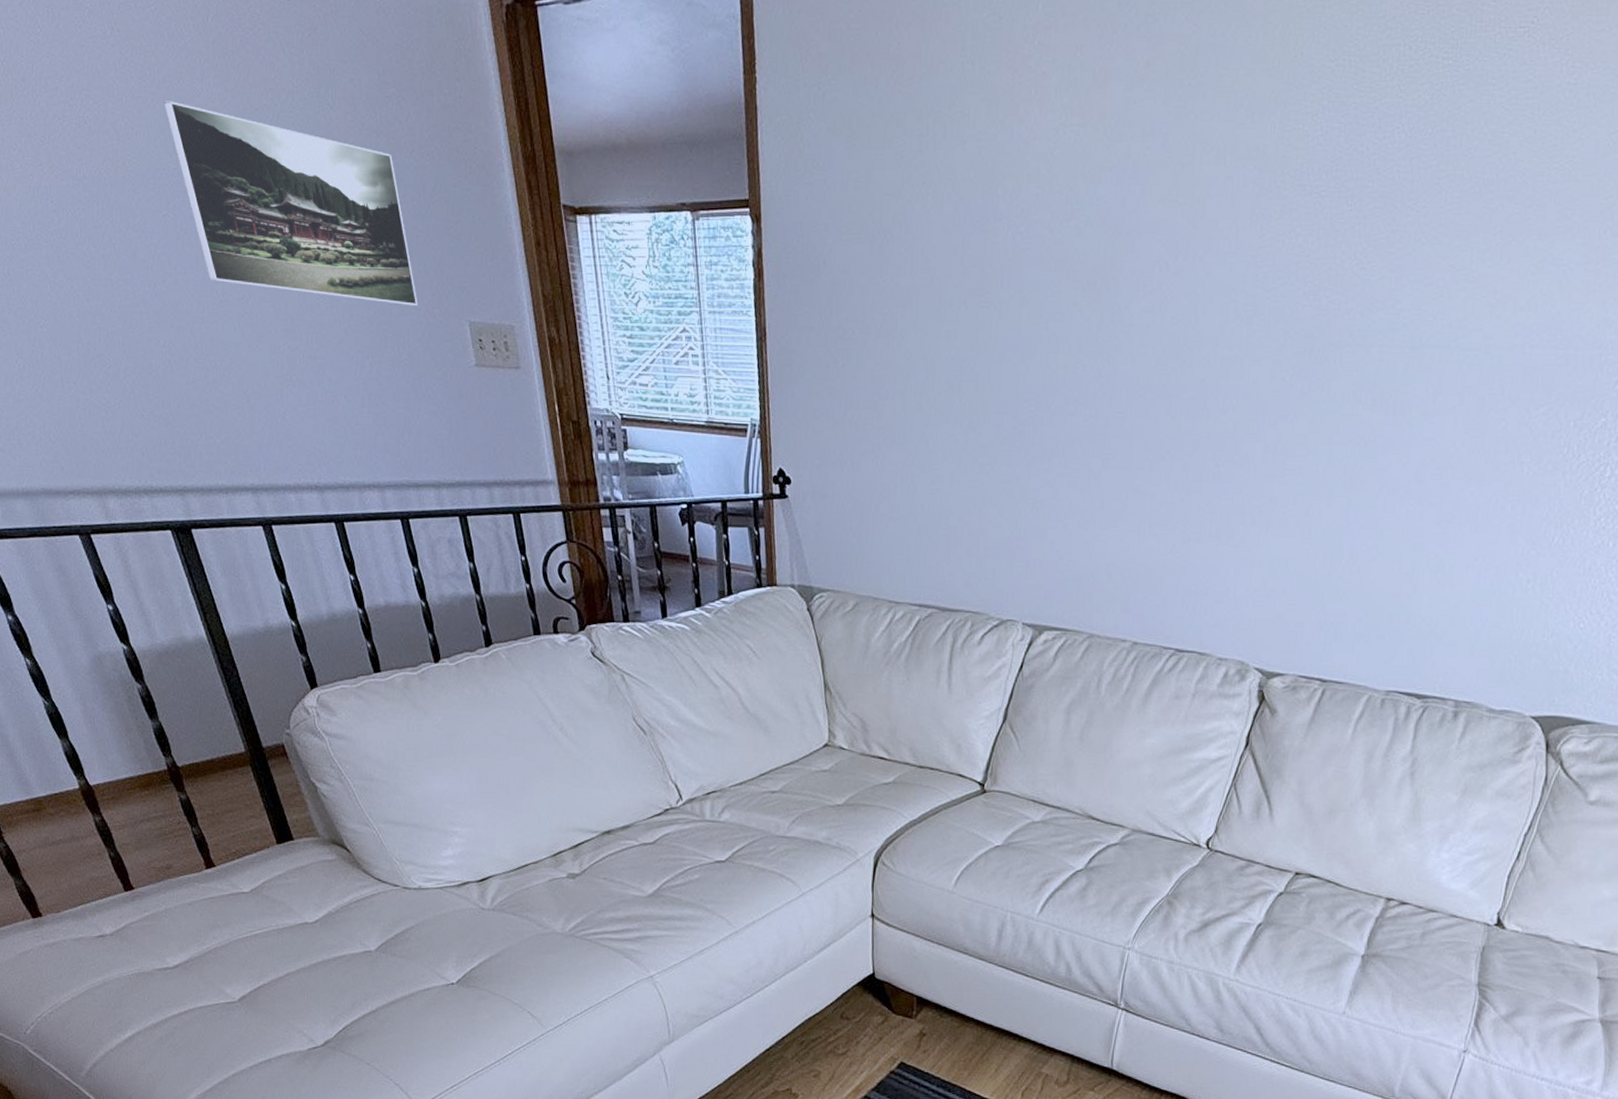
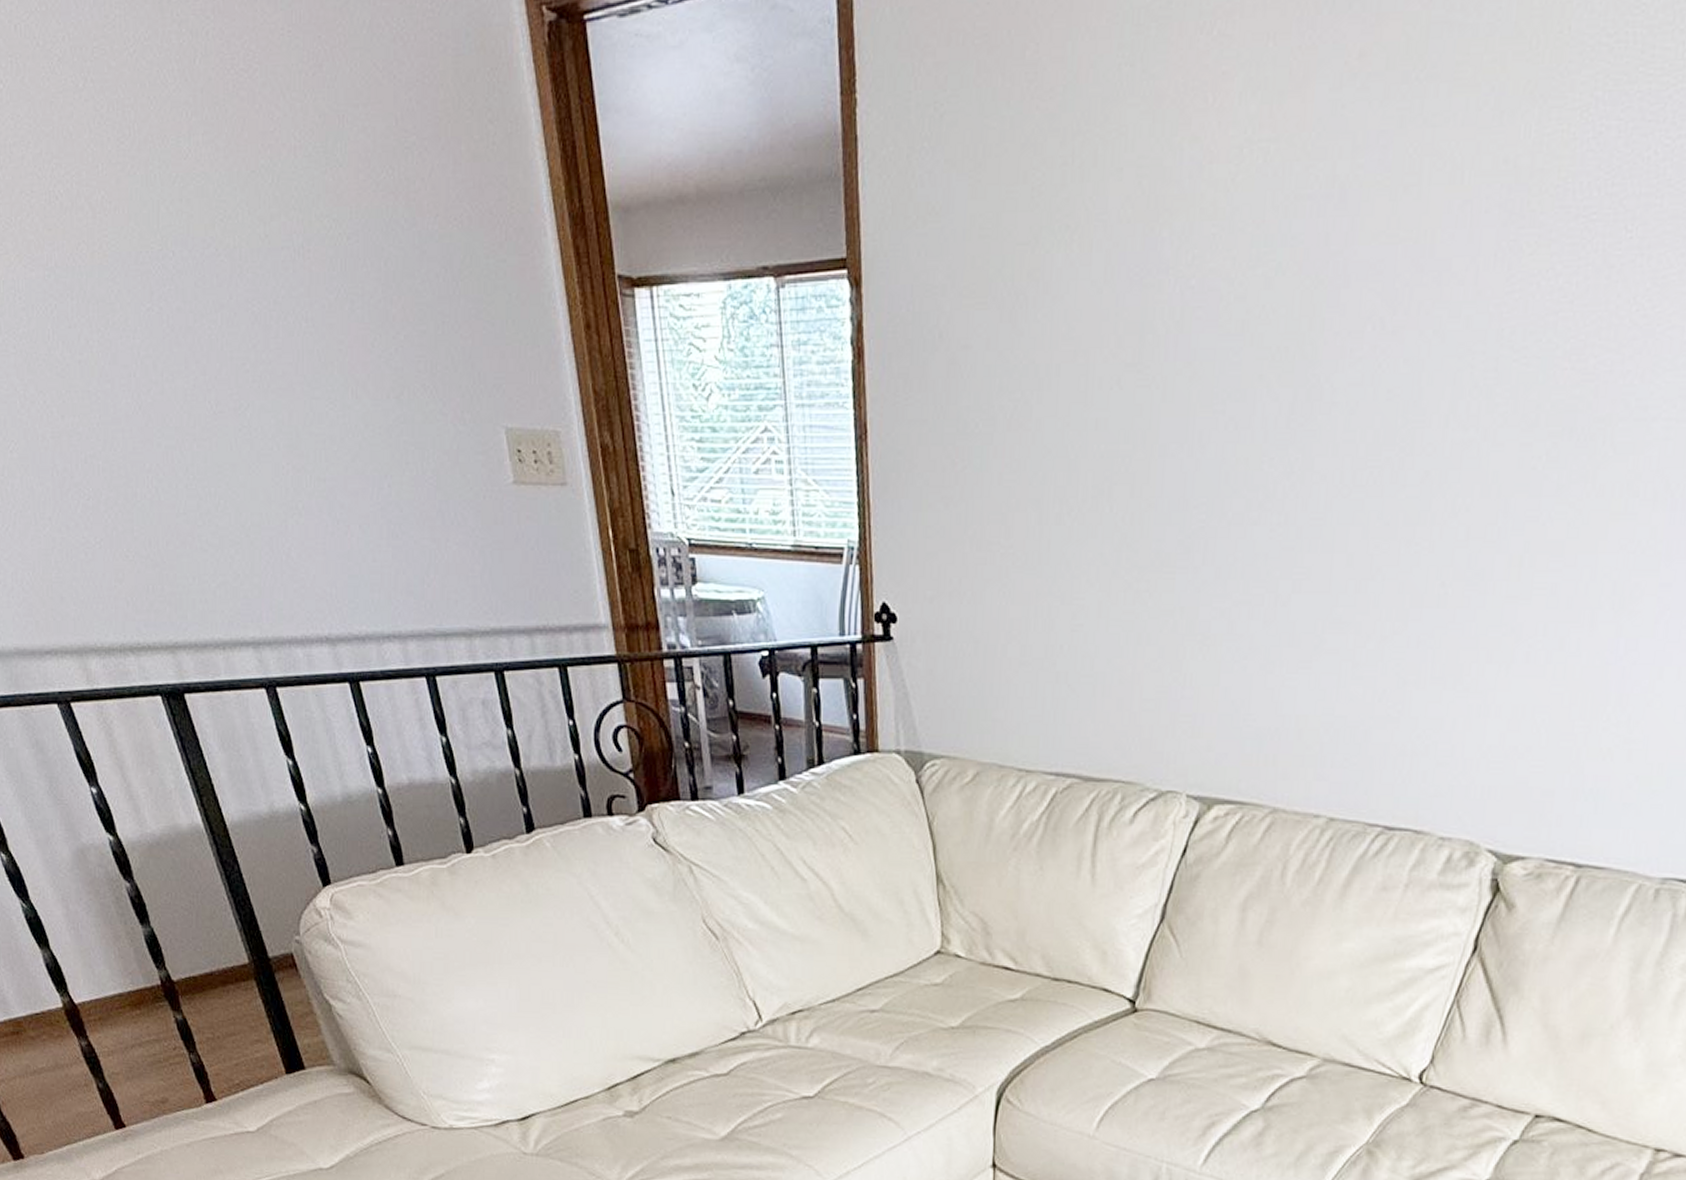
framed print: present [164,101,417,306] -> none [146,166,444,411]

